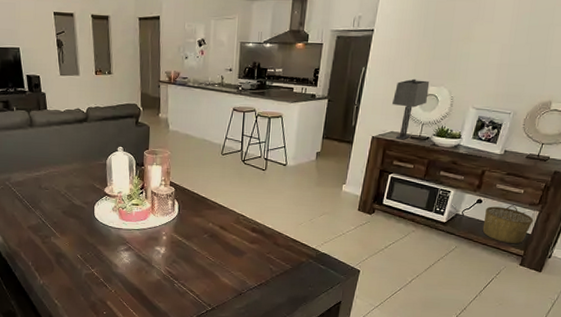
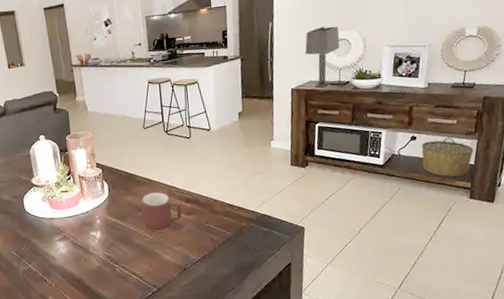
mug: none [207,217,247,256] -> present [141,192,182,232]

